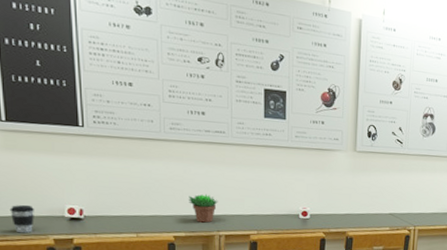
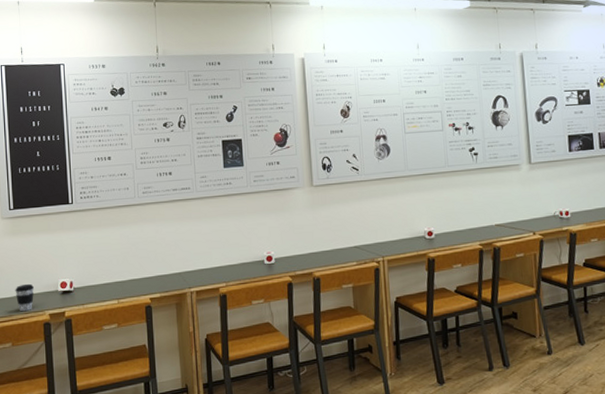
succulent plant: present [189,194,218,223] -> none [161,251,188,281]

